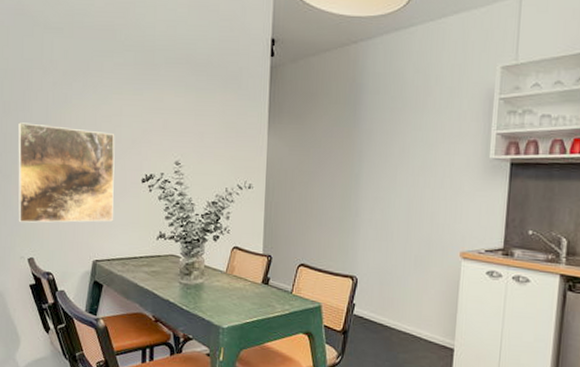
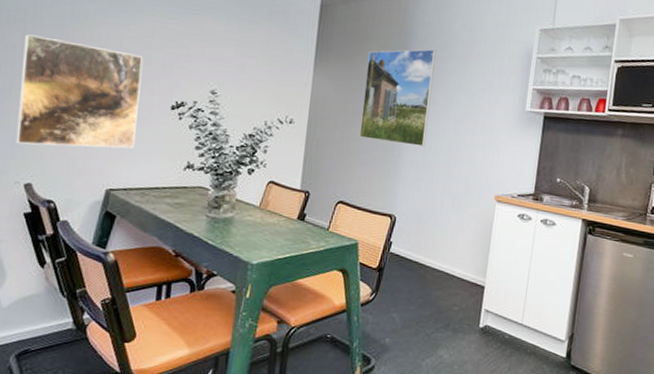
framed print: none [316,101,389,204] -> present [359,49,436,147]

